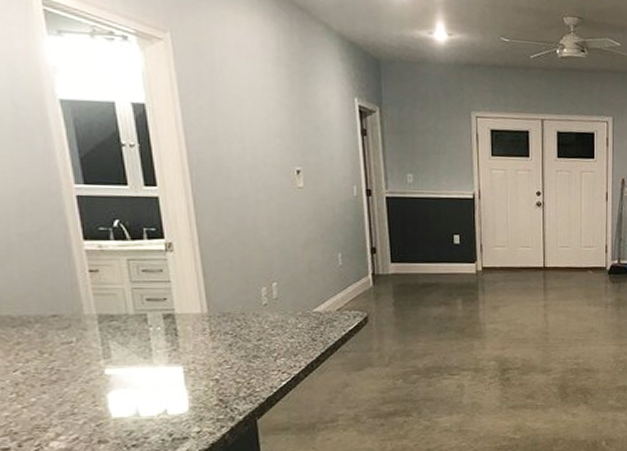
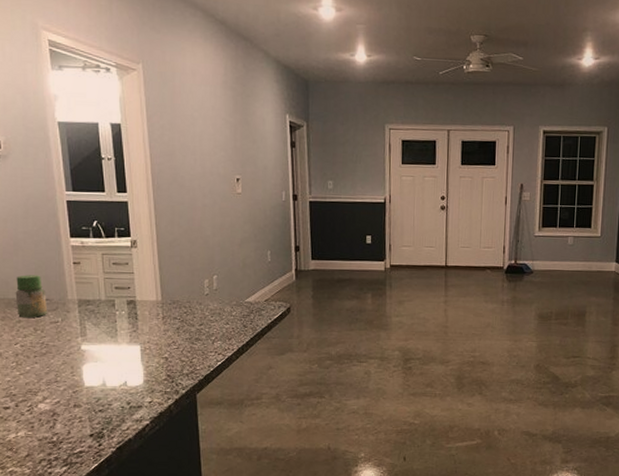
jar: none [10,286,58,338] -> present [15,275,48,318]

